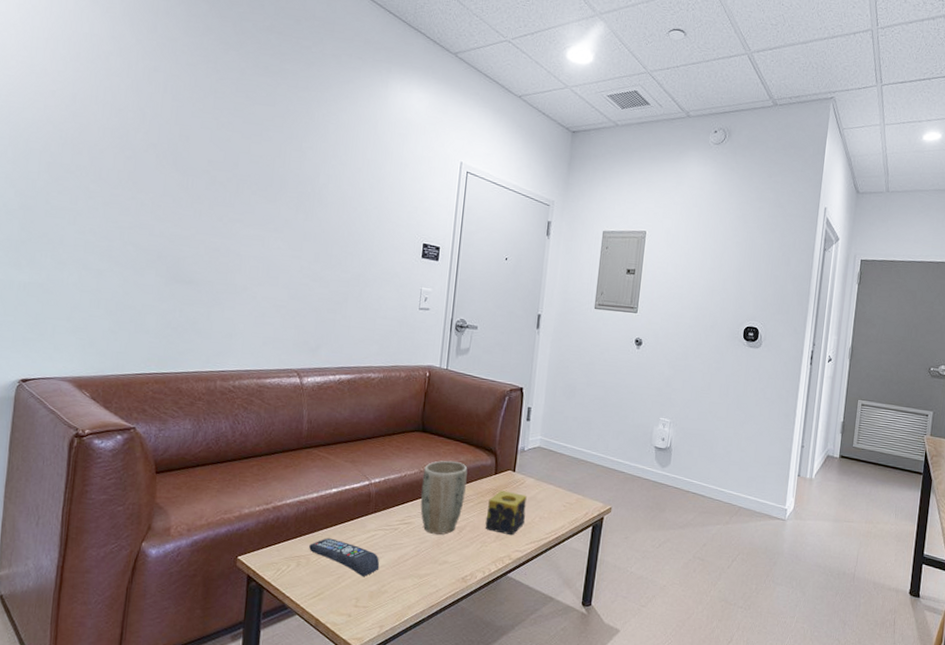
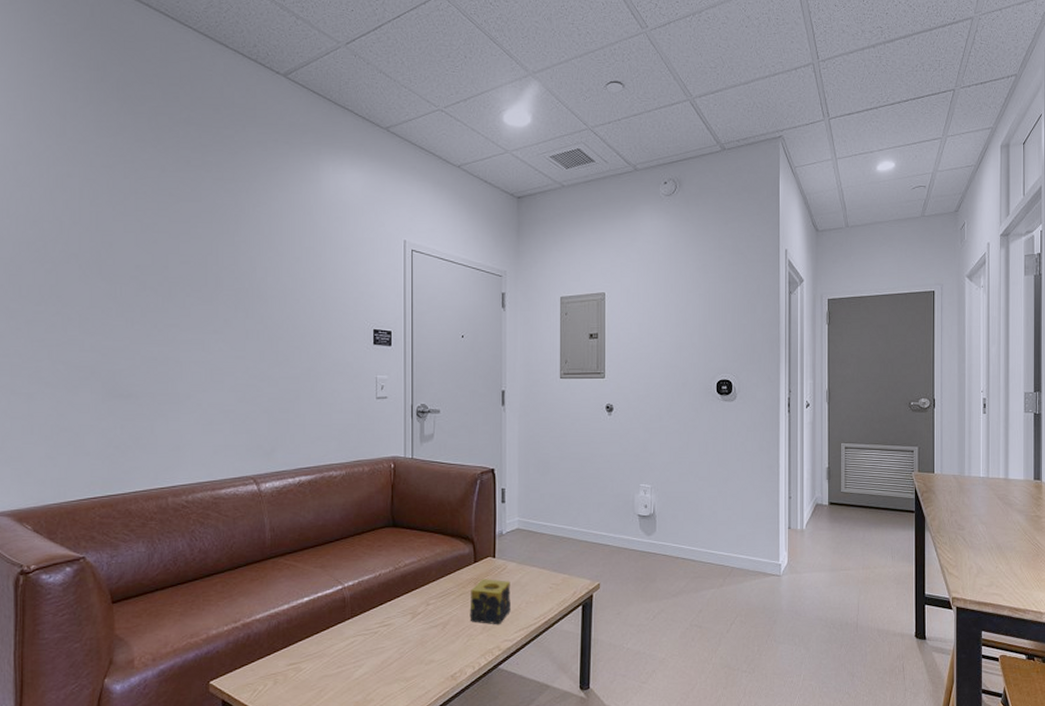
remote control: present [309,538,380,576] -> none [285,650,363,687]
plant pot: present [420,460,468,535] -> none [398,553,445,633]

